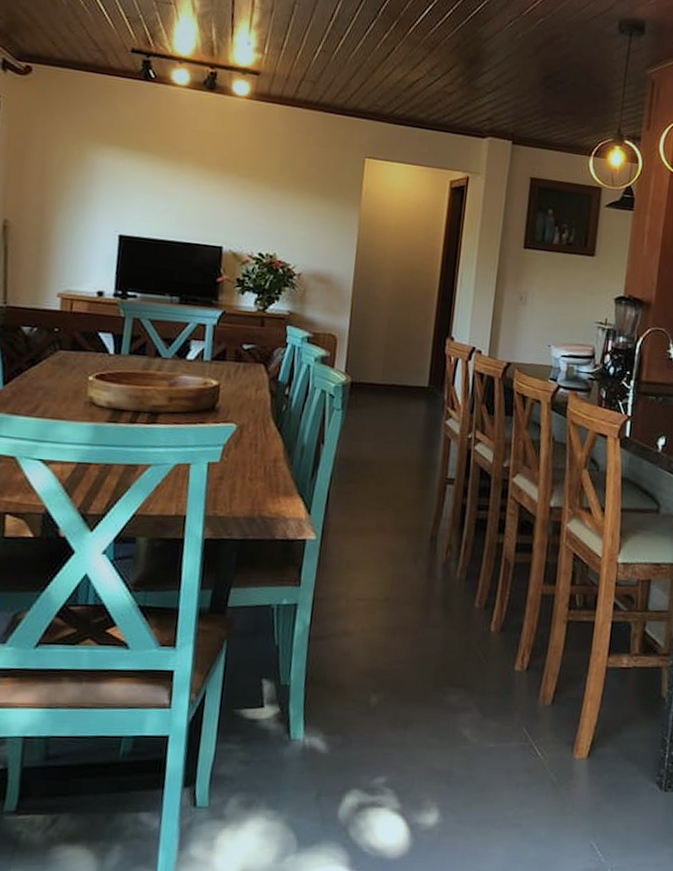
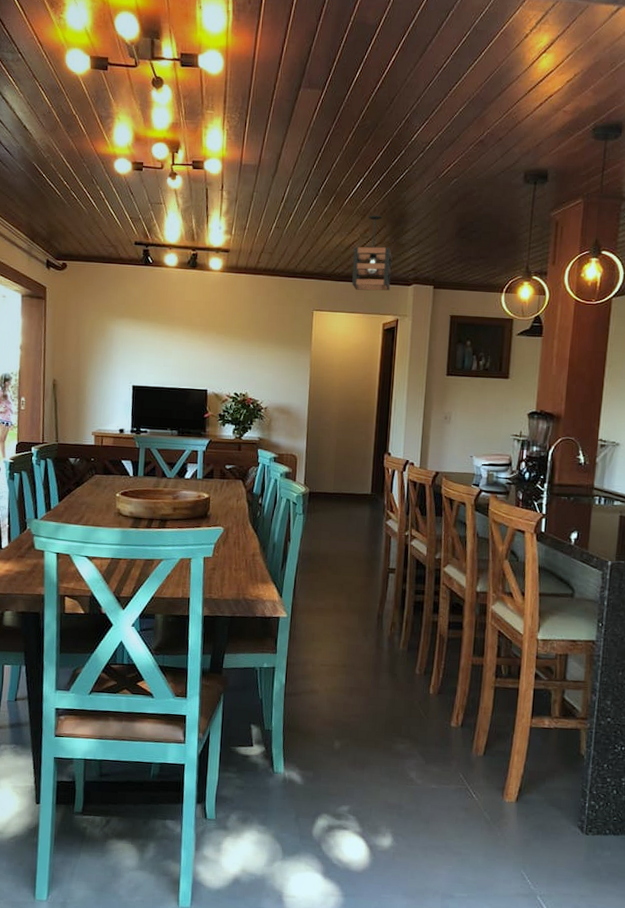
pendant light: none [414,49,464,142] -> present [352,215,392,291]

